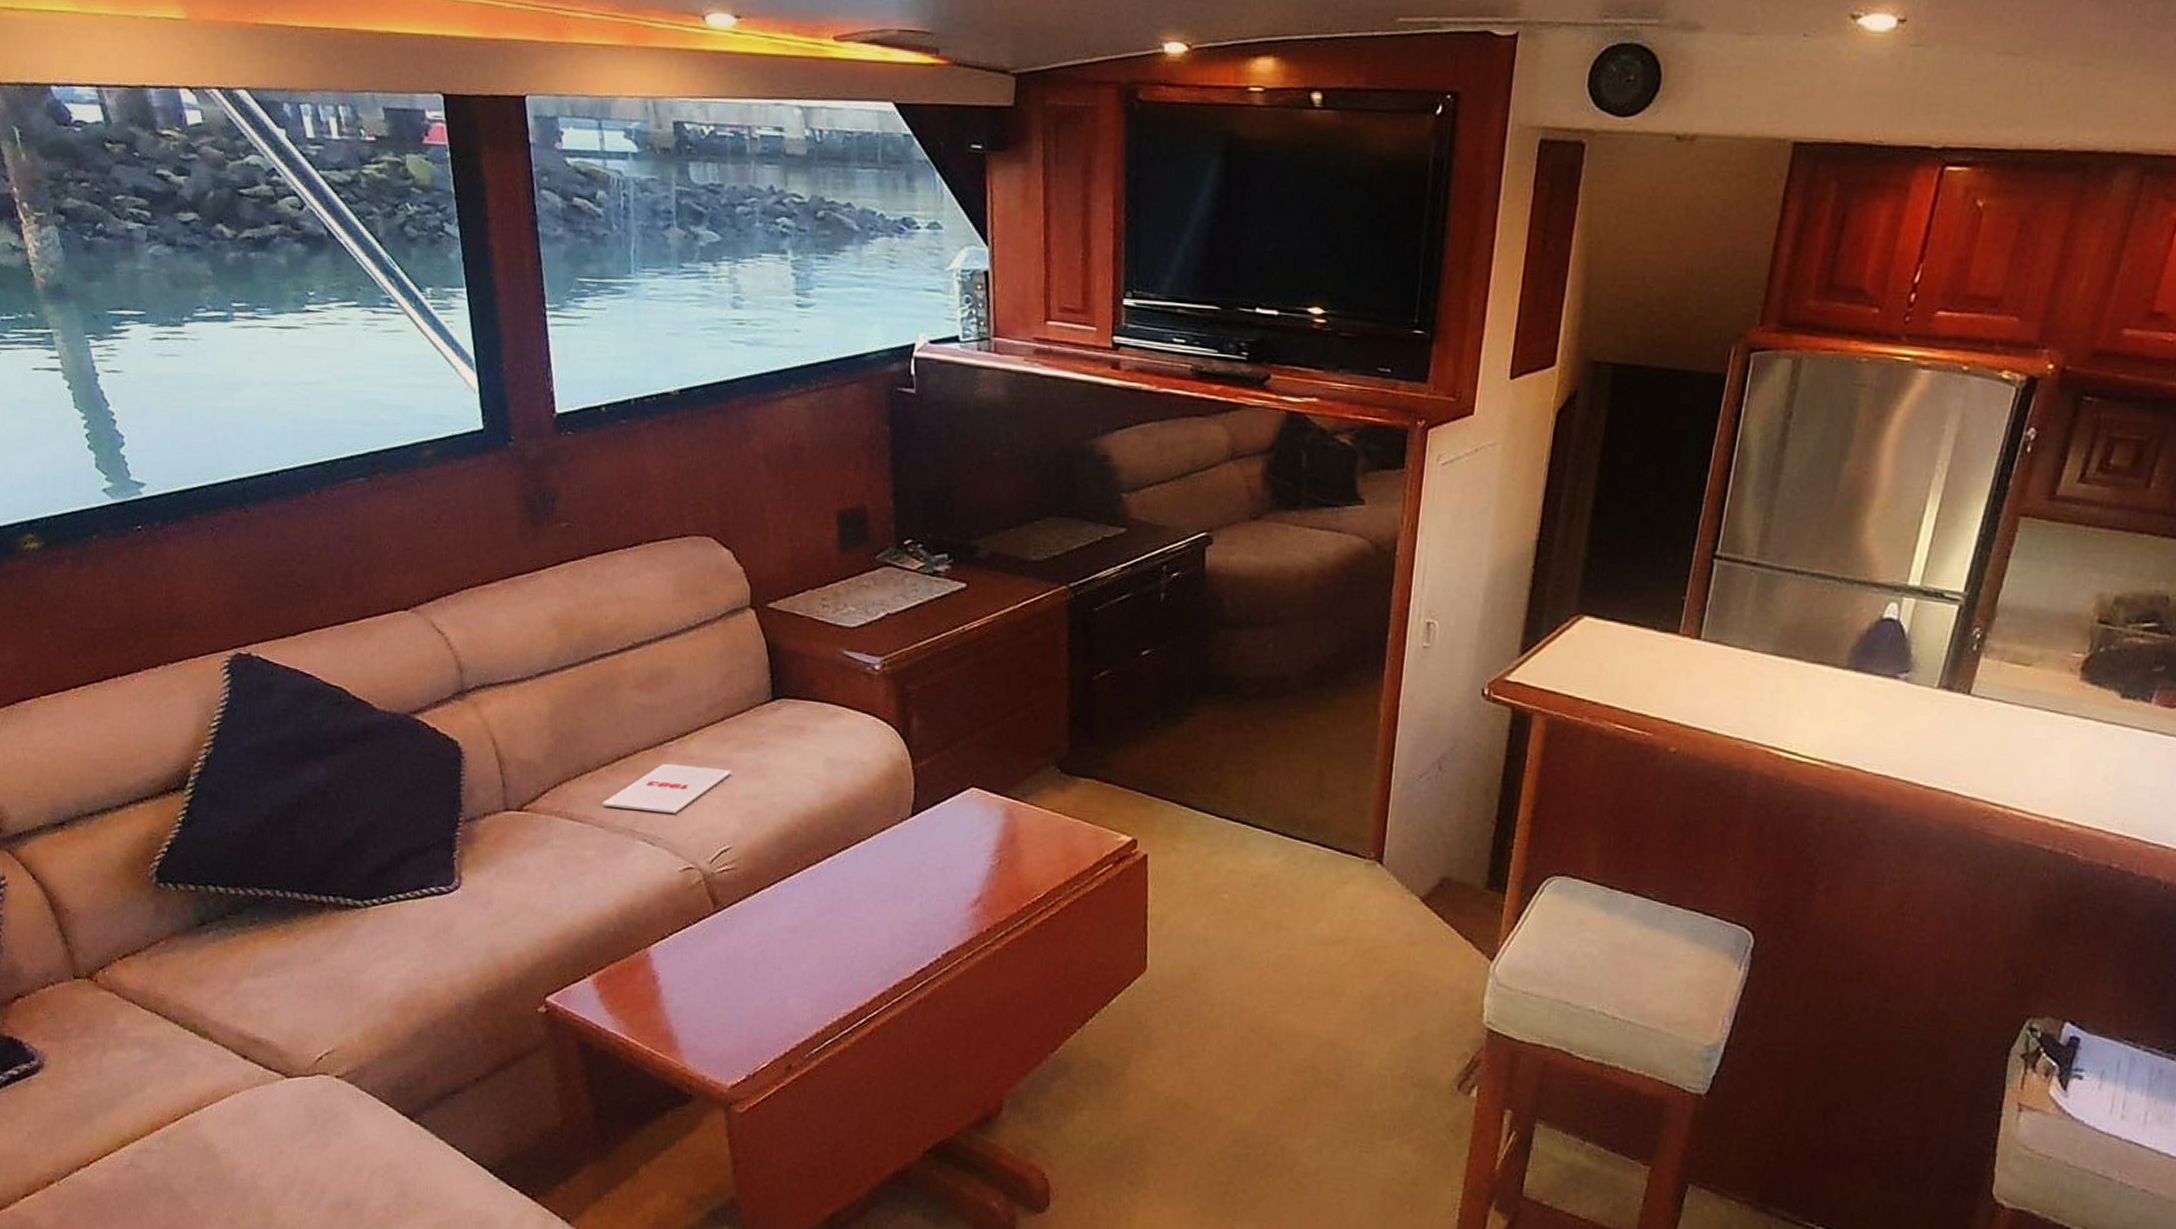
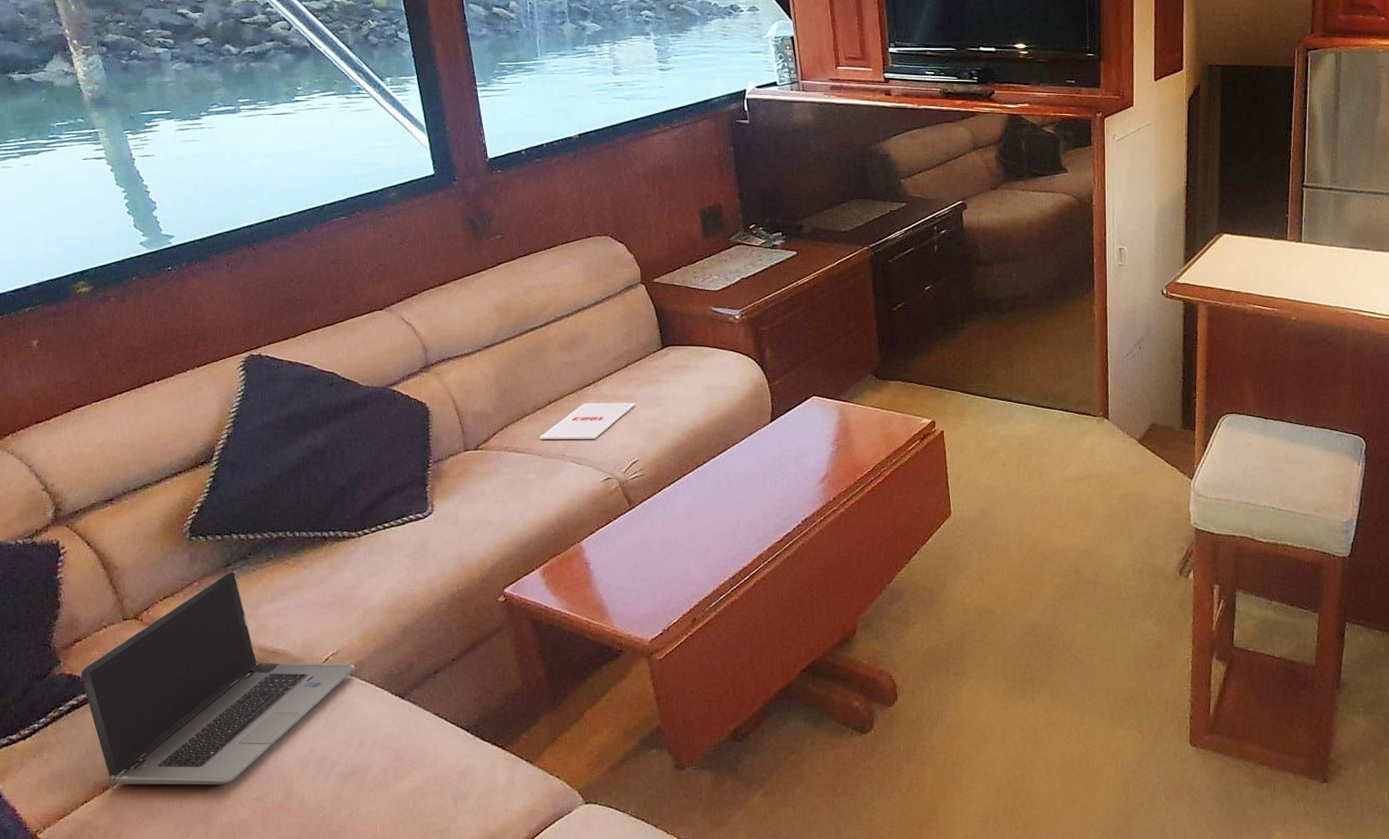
laptop computer: none [23,932,356,1197] -> present [81,571,356,785]

